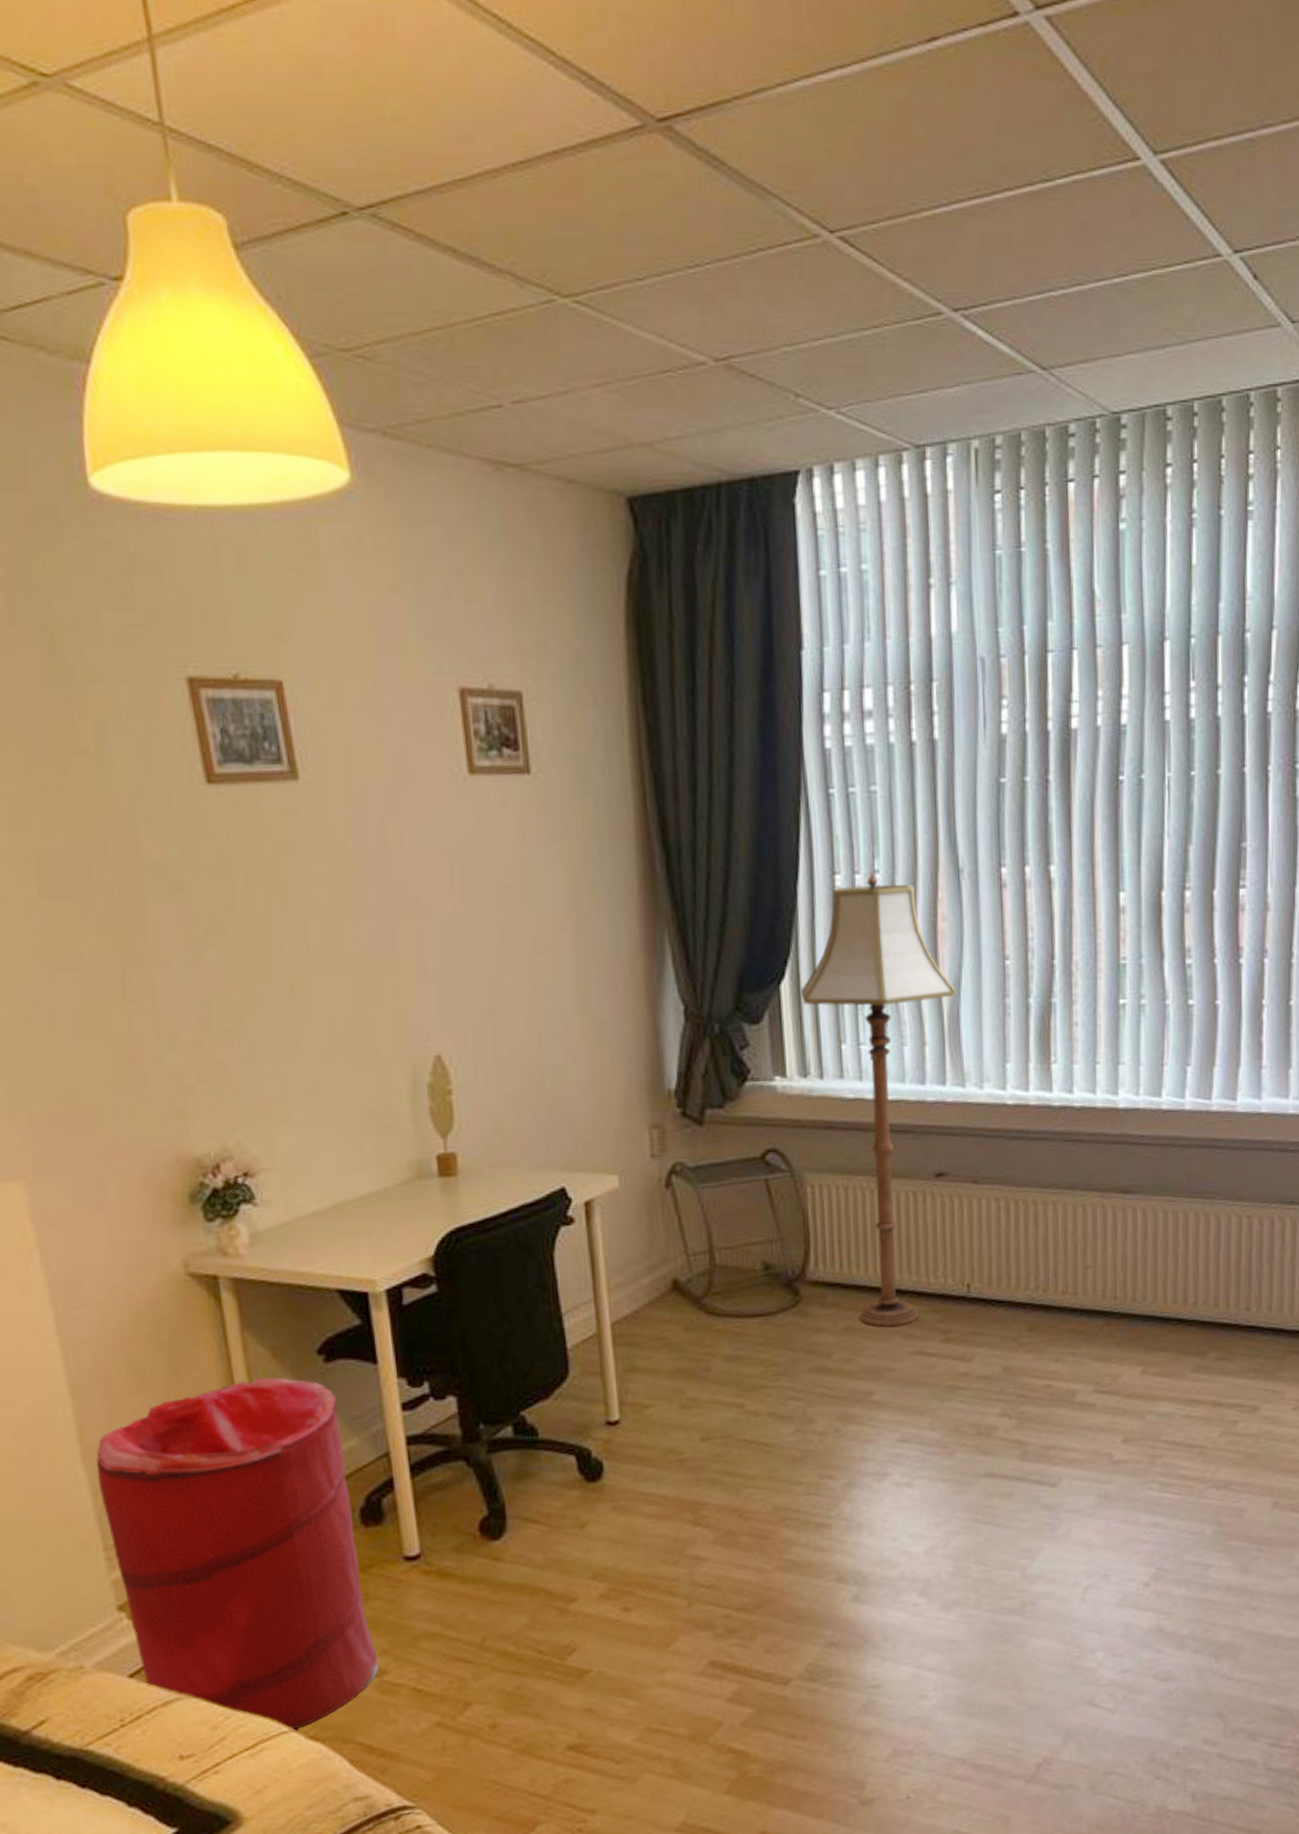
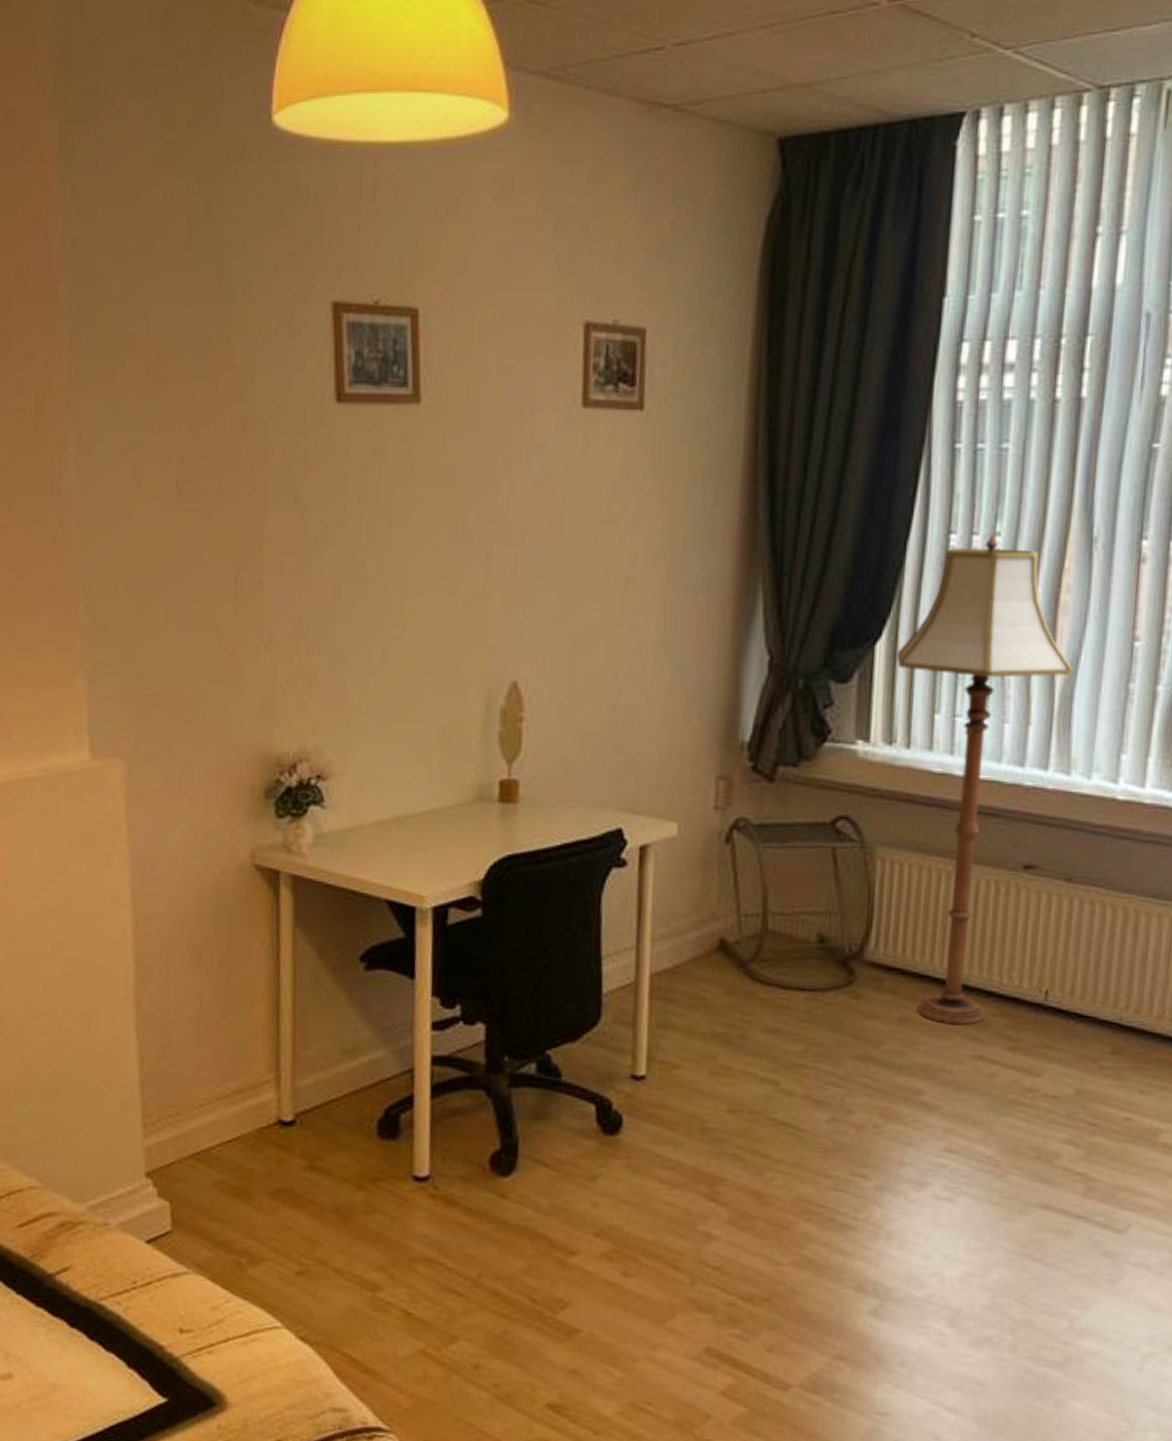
laundry hamper: present [96,1378,379,1731] -> none [146,975,375,1328]

